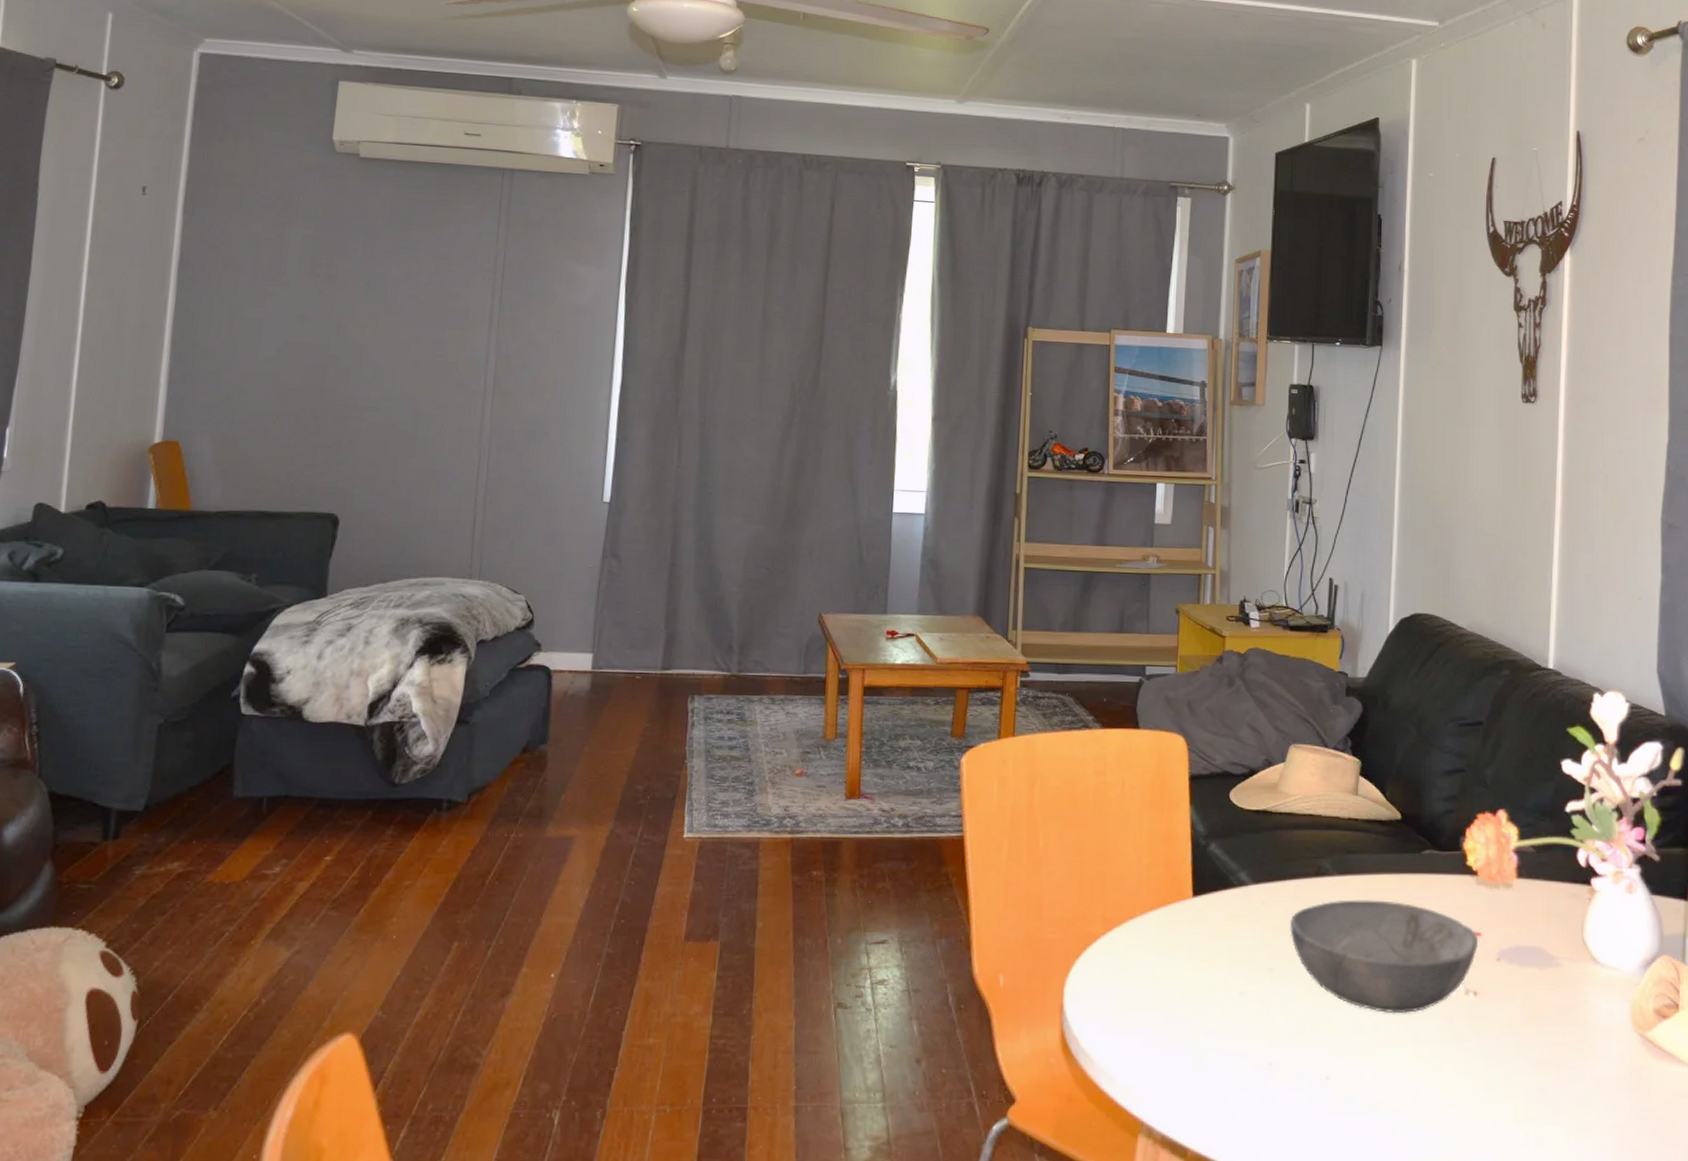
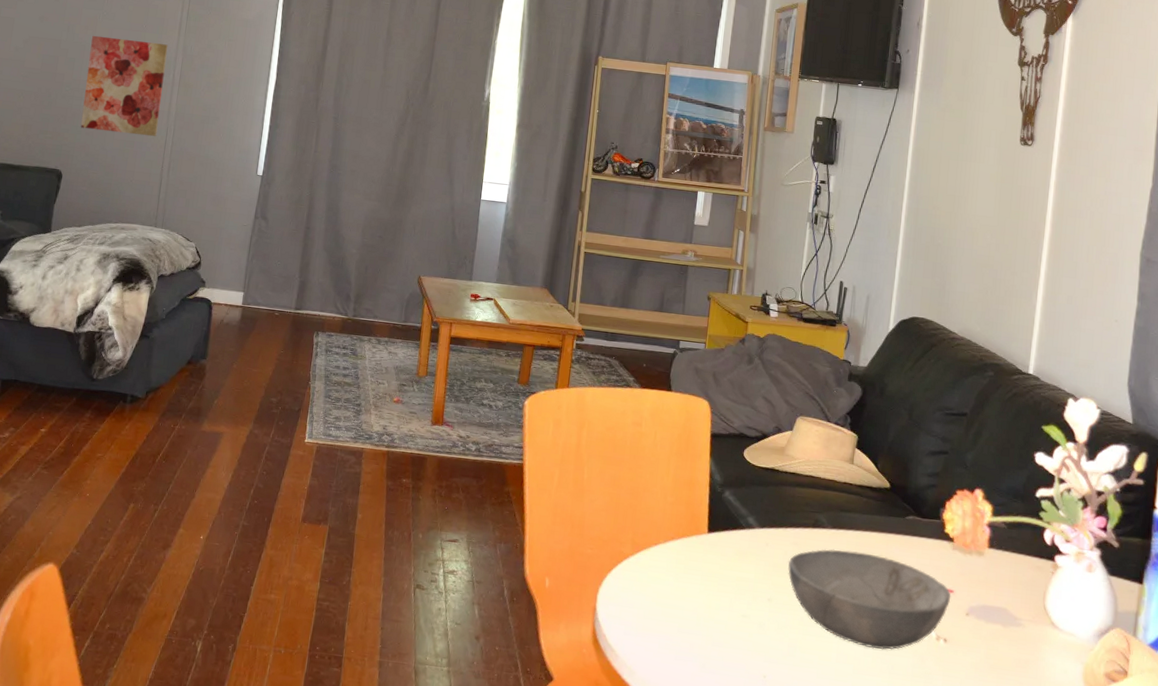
wall art: none [361,336,476,463] -> present [80,35,168,137]

